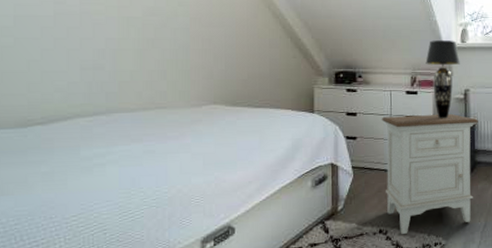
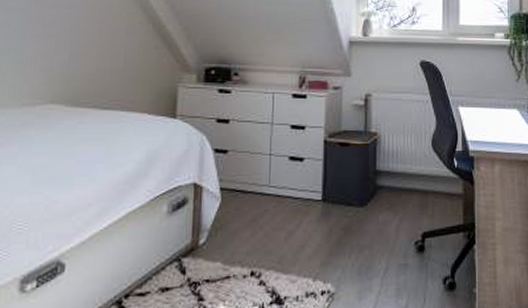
nightstand: present [381,113,479,235] -> none [259,123,382,279]
table lamp: present [425,40,460,118] -> none [318,32,361,129]

